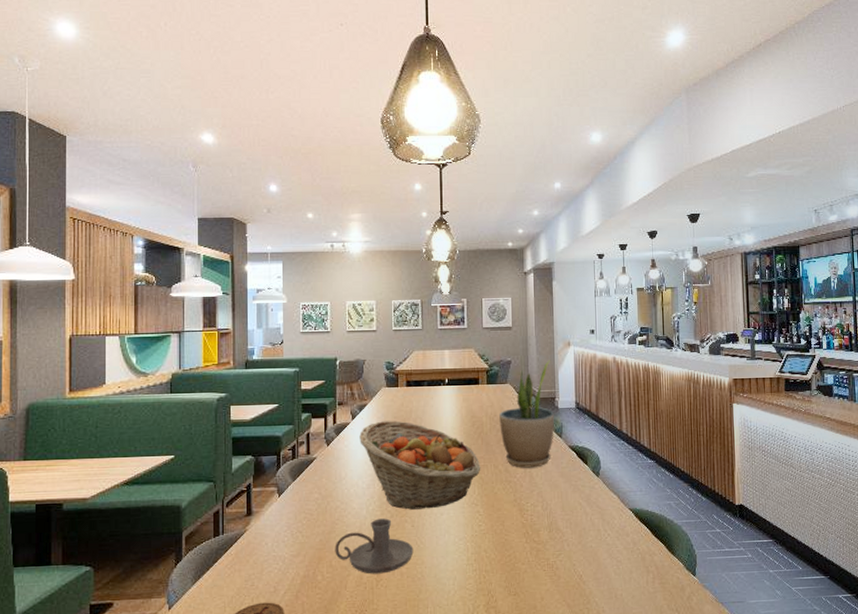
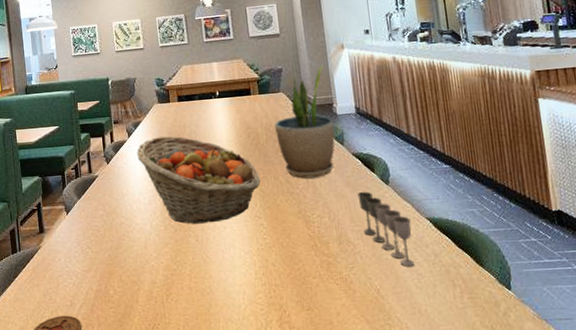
candle holder: present [335,518,414,574] -> none [123,233,200,289]
wine glass: none [570,482,616,555] -> present [357,191,415,267]

